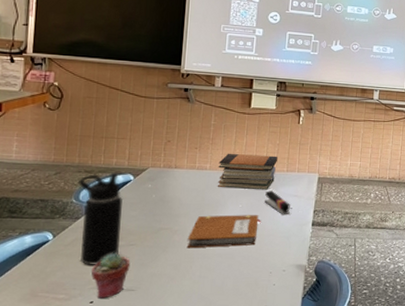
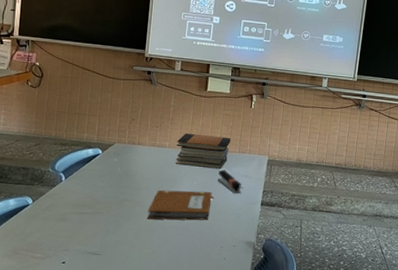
water bottle: present [79,173,124,265] -> none [55,147,93,229]
potted succulent: present [91,253,131,299] -> none [64,219,98,260]

